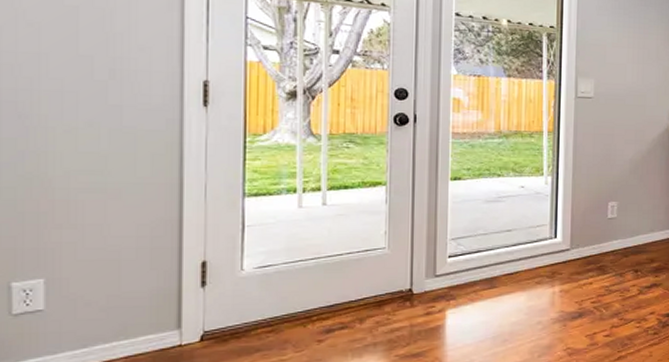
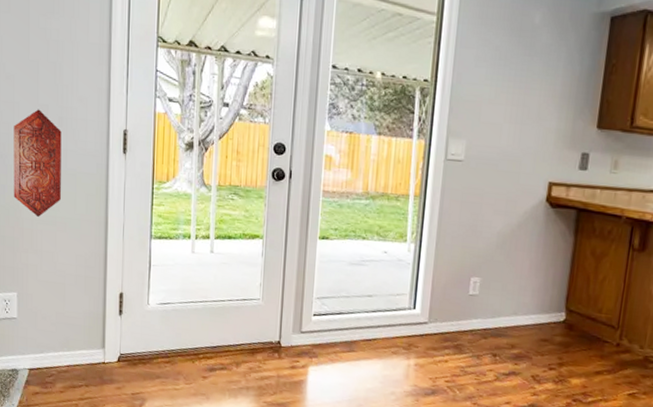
carved panel: none [38,60,114,186] -> present [13,109,62,218]

